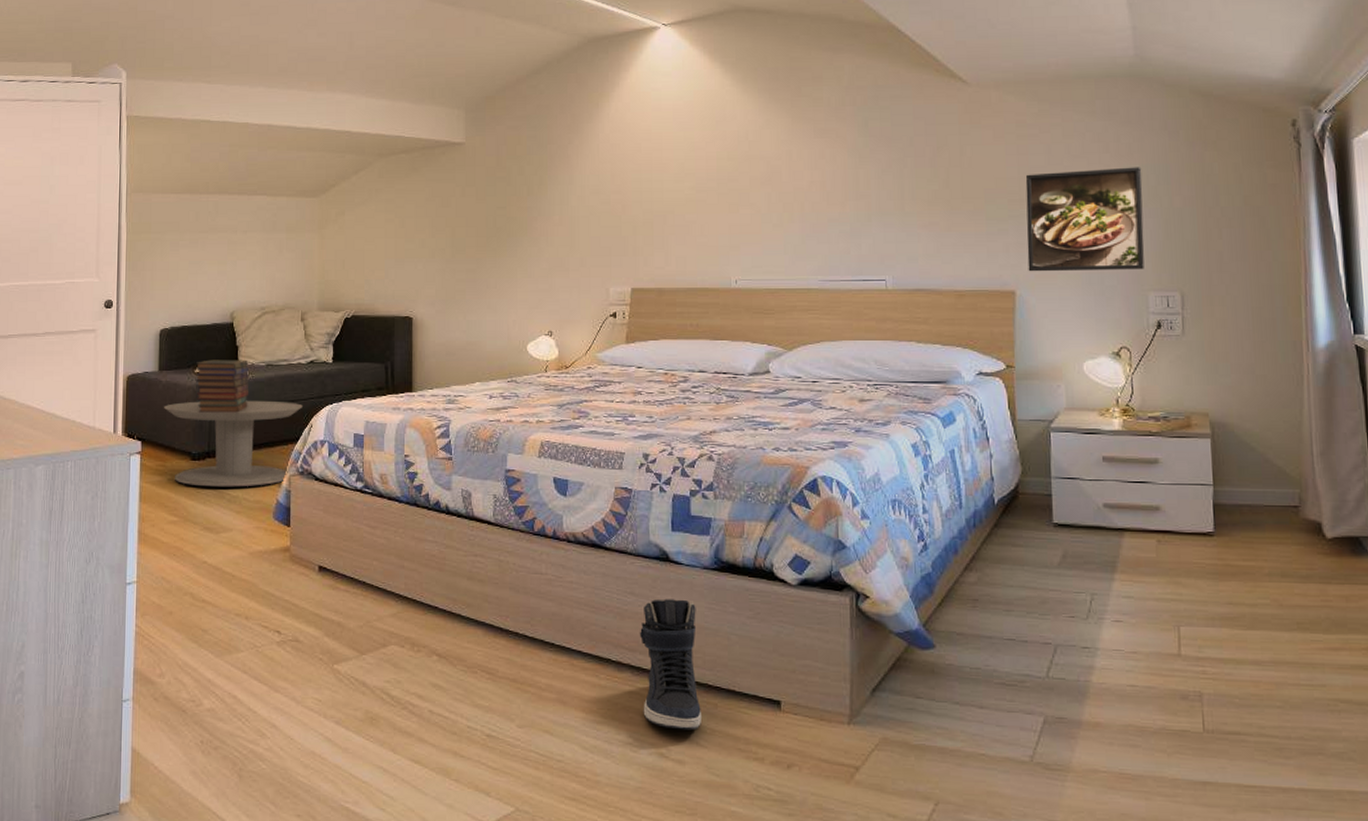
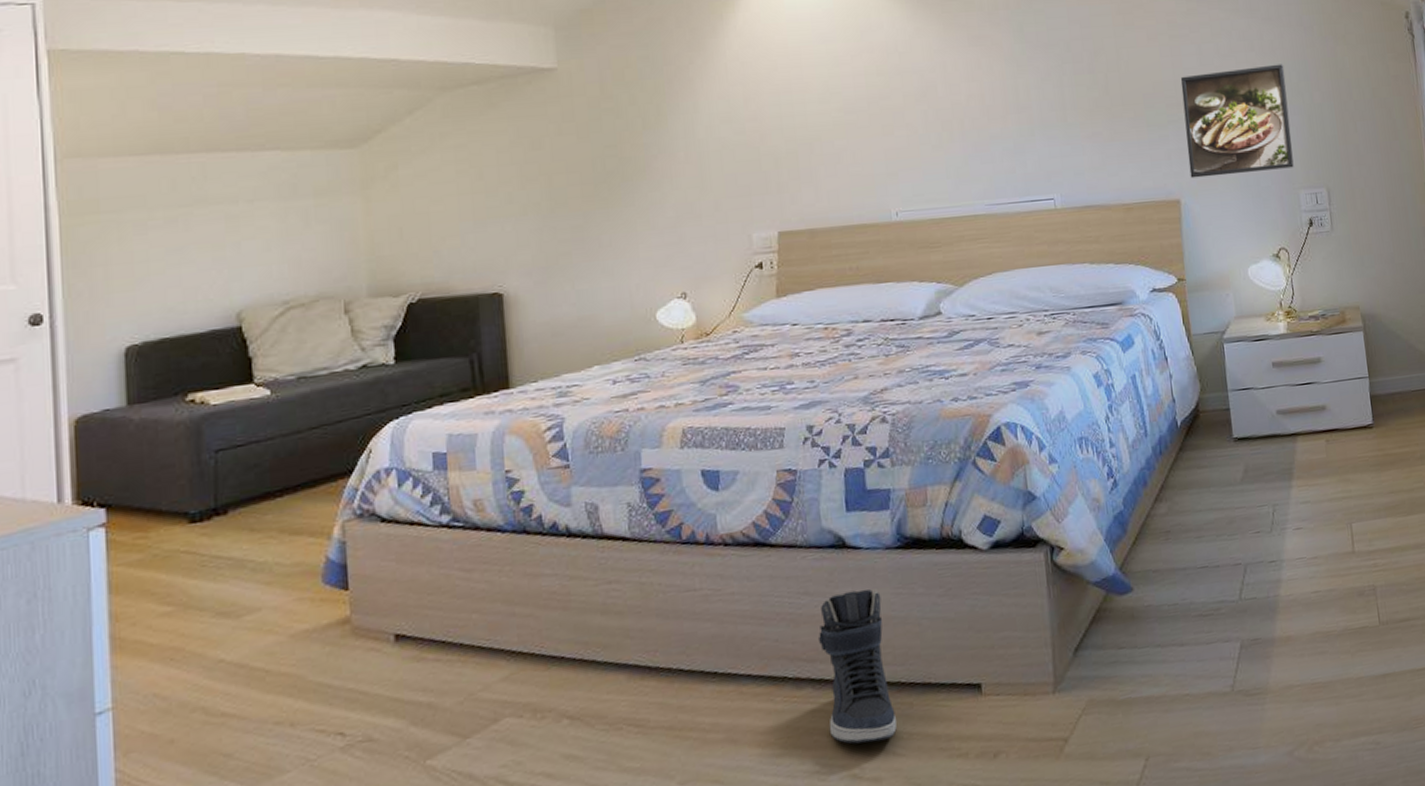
side table: present [164,400,304,487] -> none [140,423,357,559]
book stack: present [195,359,250,413] -> none [186,374,273,456]

